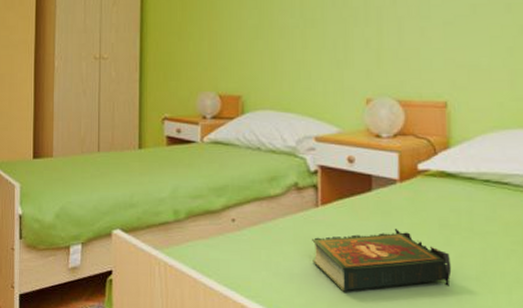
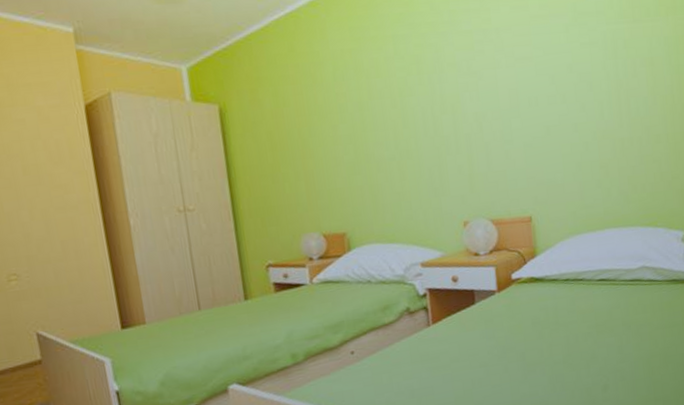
book: present [312,228,452,292] -> none [427,332,544,396]

